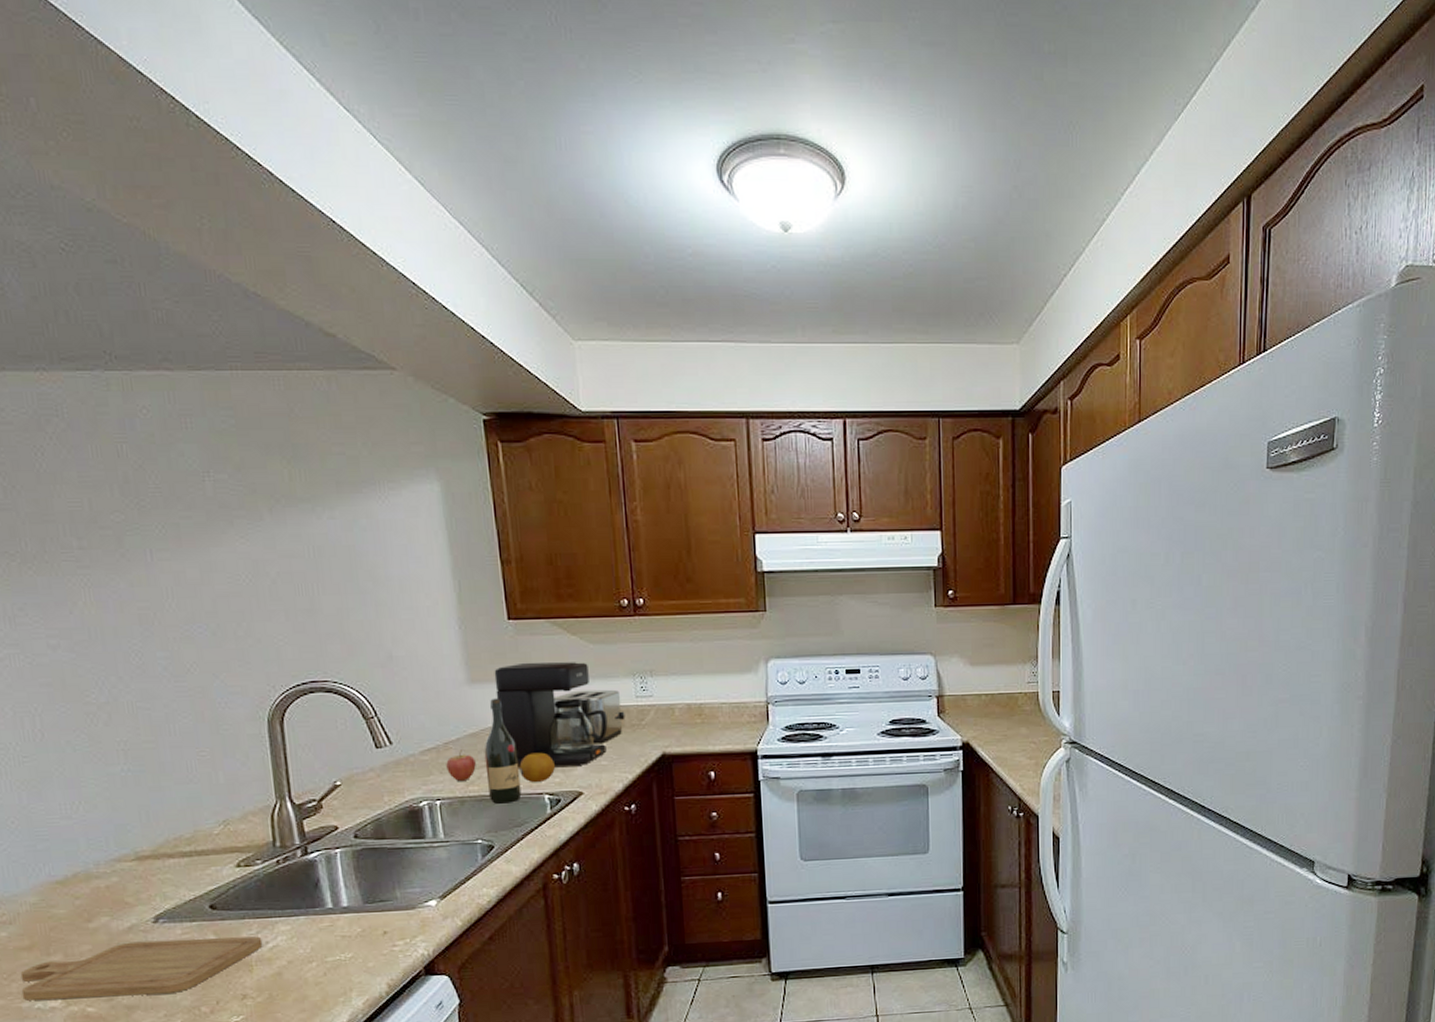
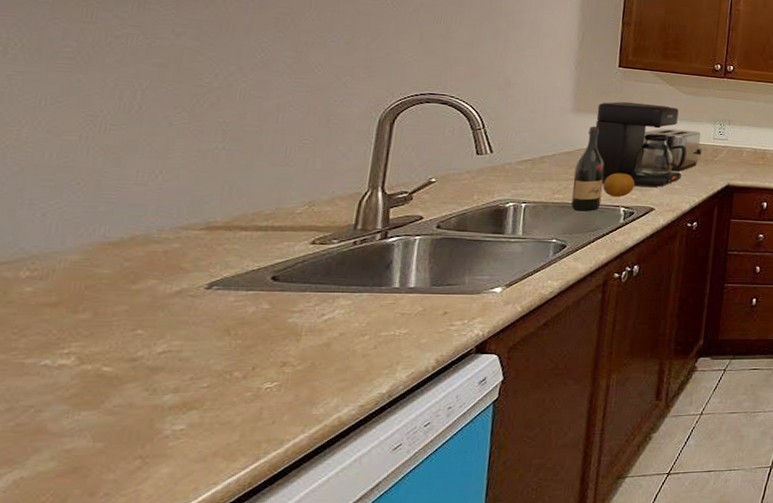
chopping board: present [20,936,263,1001] -> none [29,305,319,358]
fruit: present [446,749,476,781] -> none [538,164,566,189]

